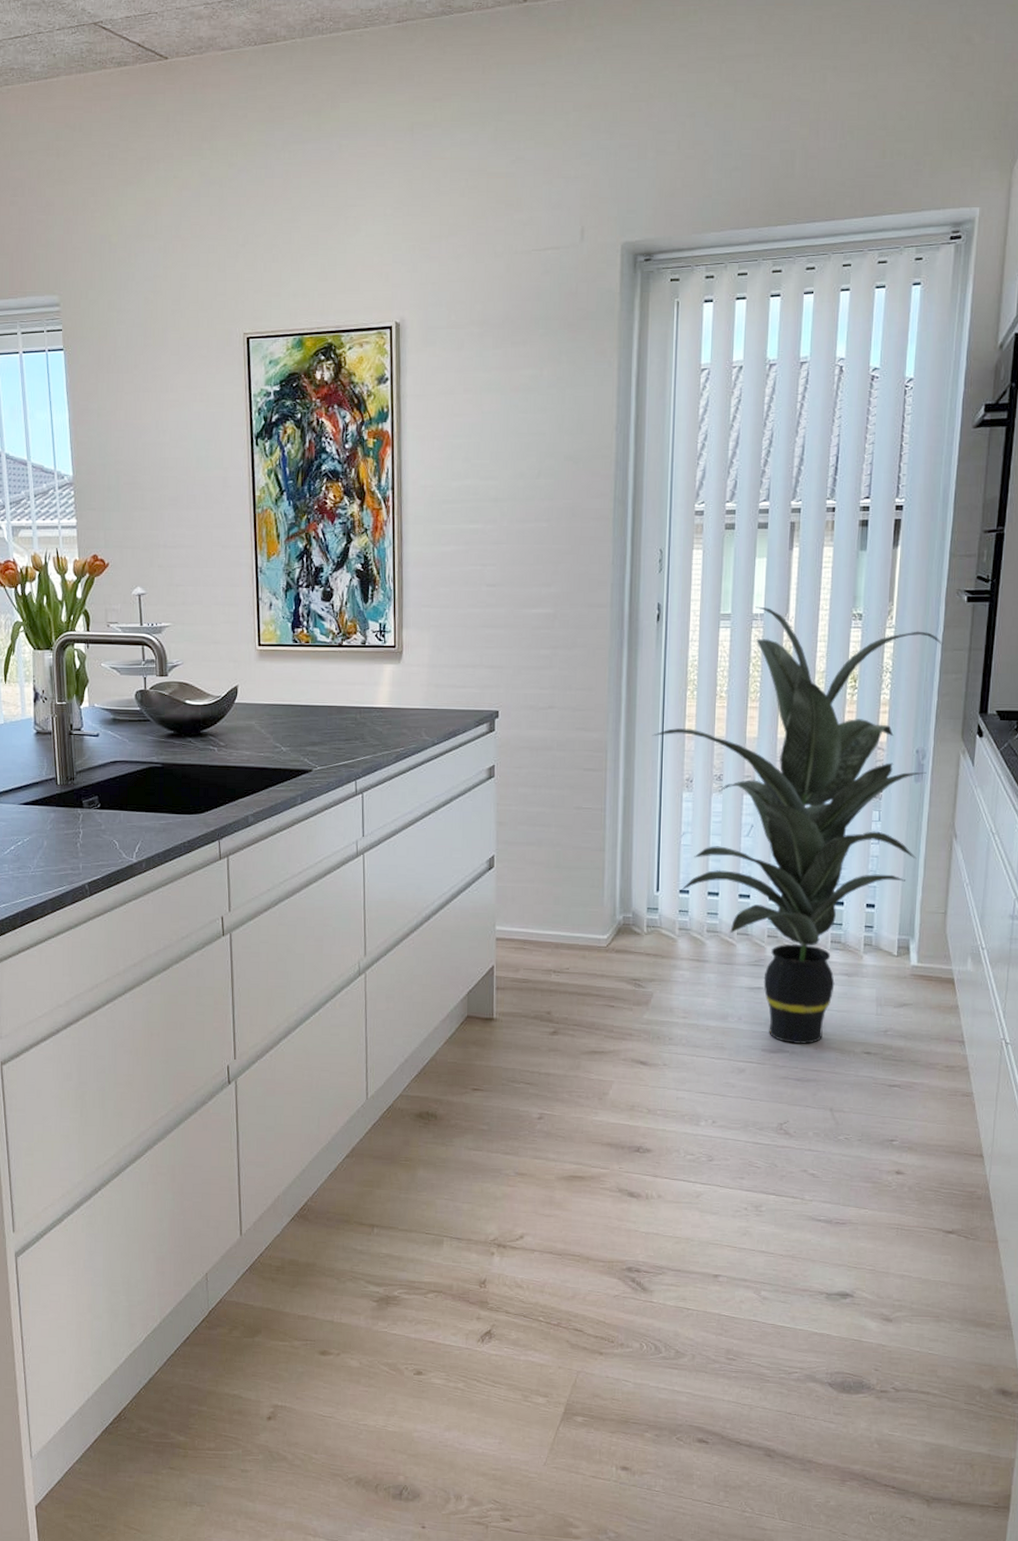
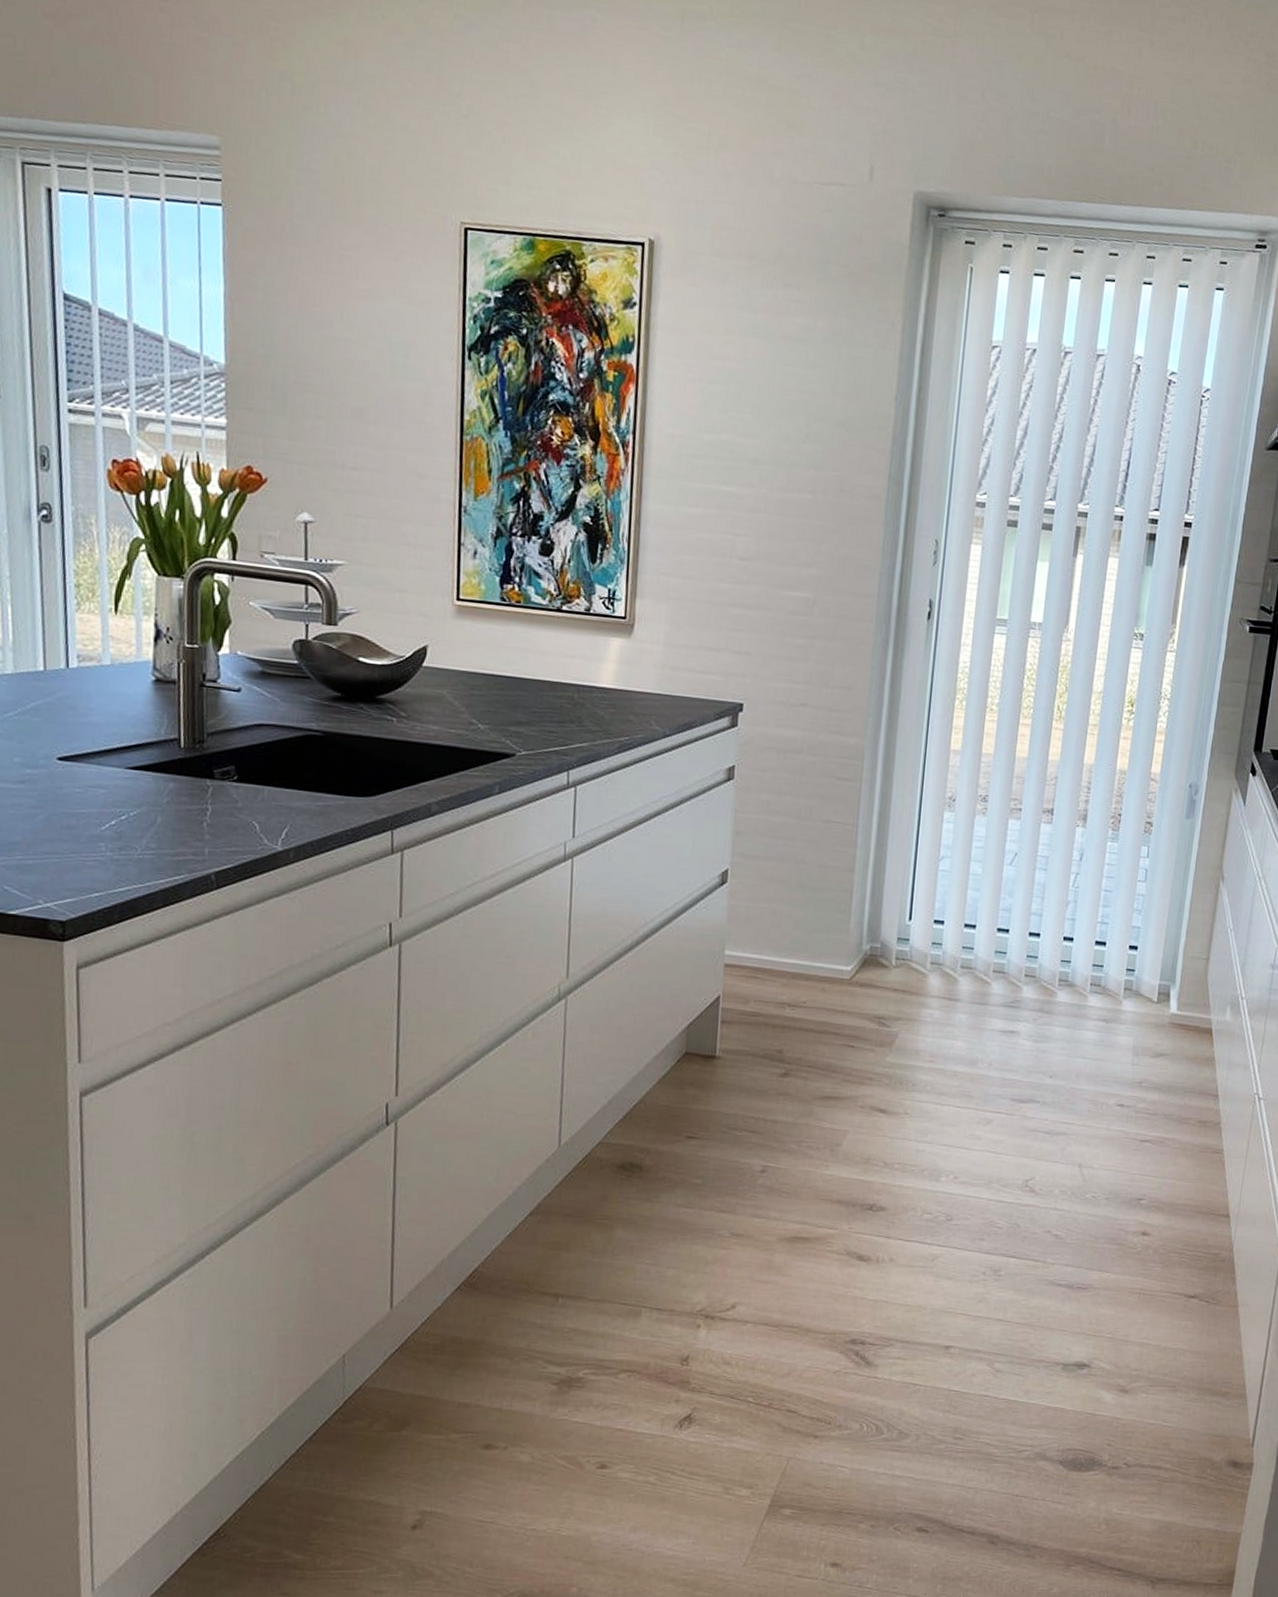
indoor plant: present [652,606,943,1045] -> none [914,614,1223,1095]

